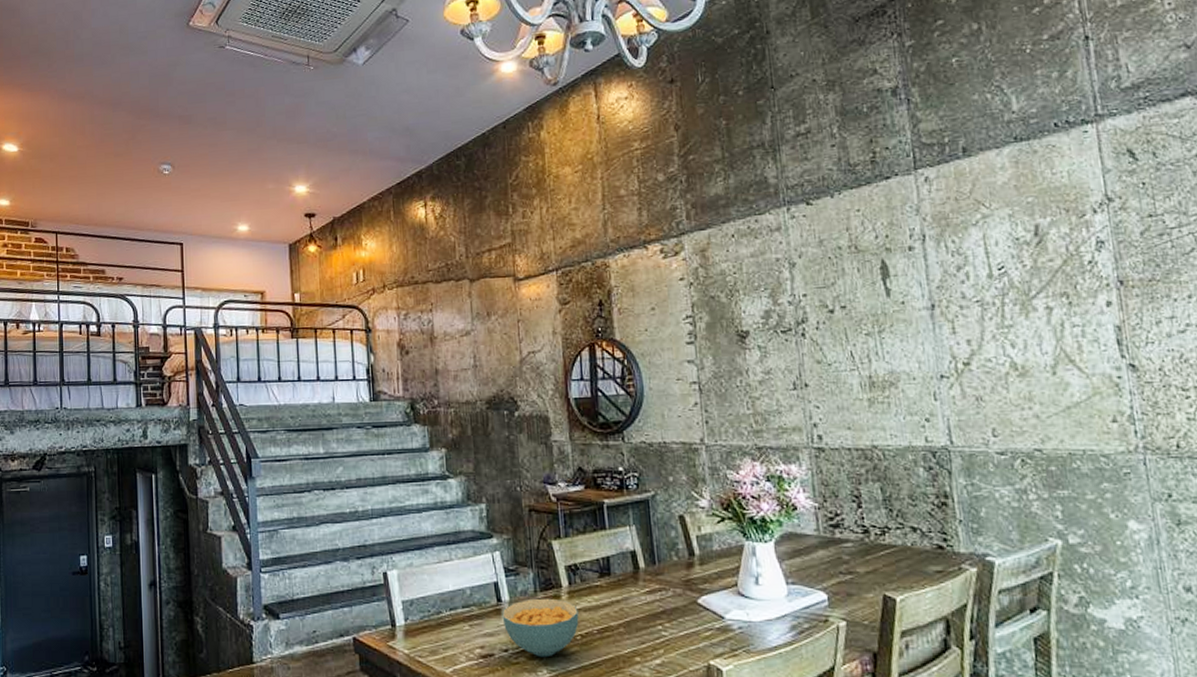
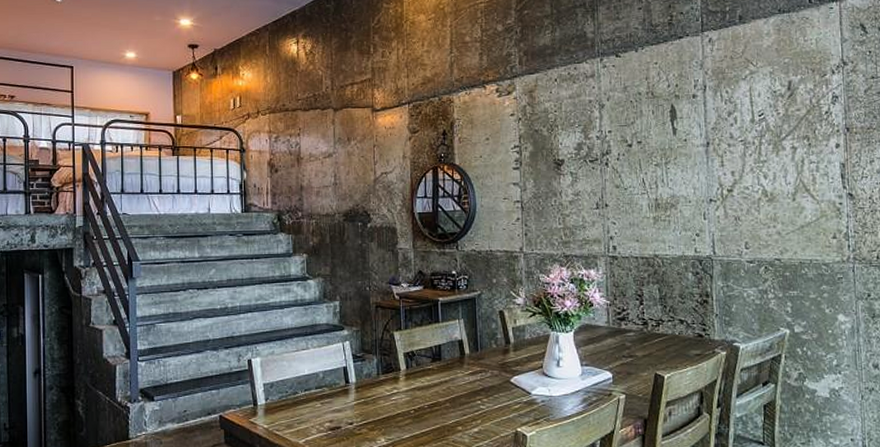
cereal bowl: present [502,598,579,658] -> none [349,379,413,429]

